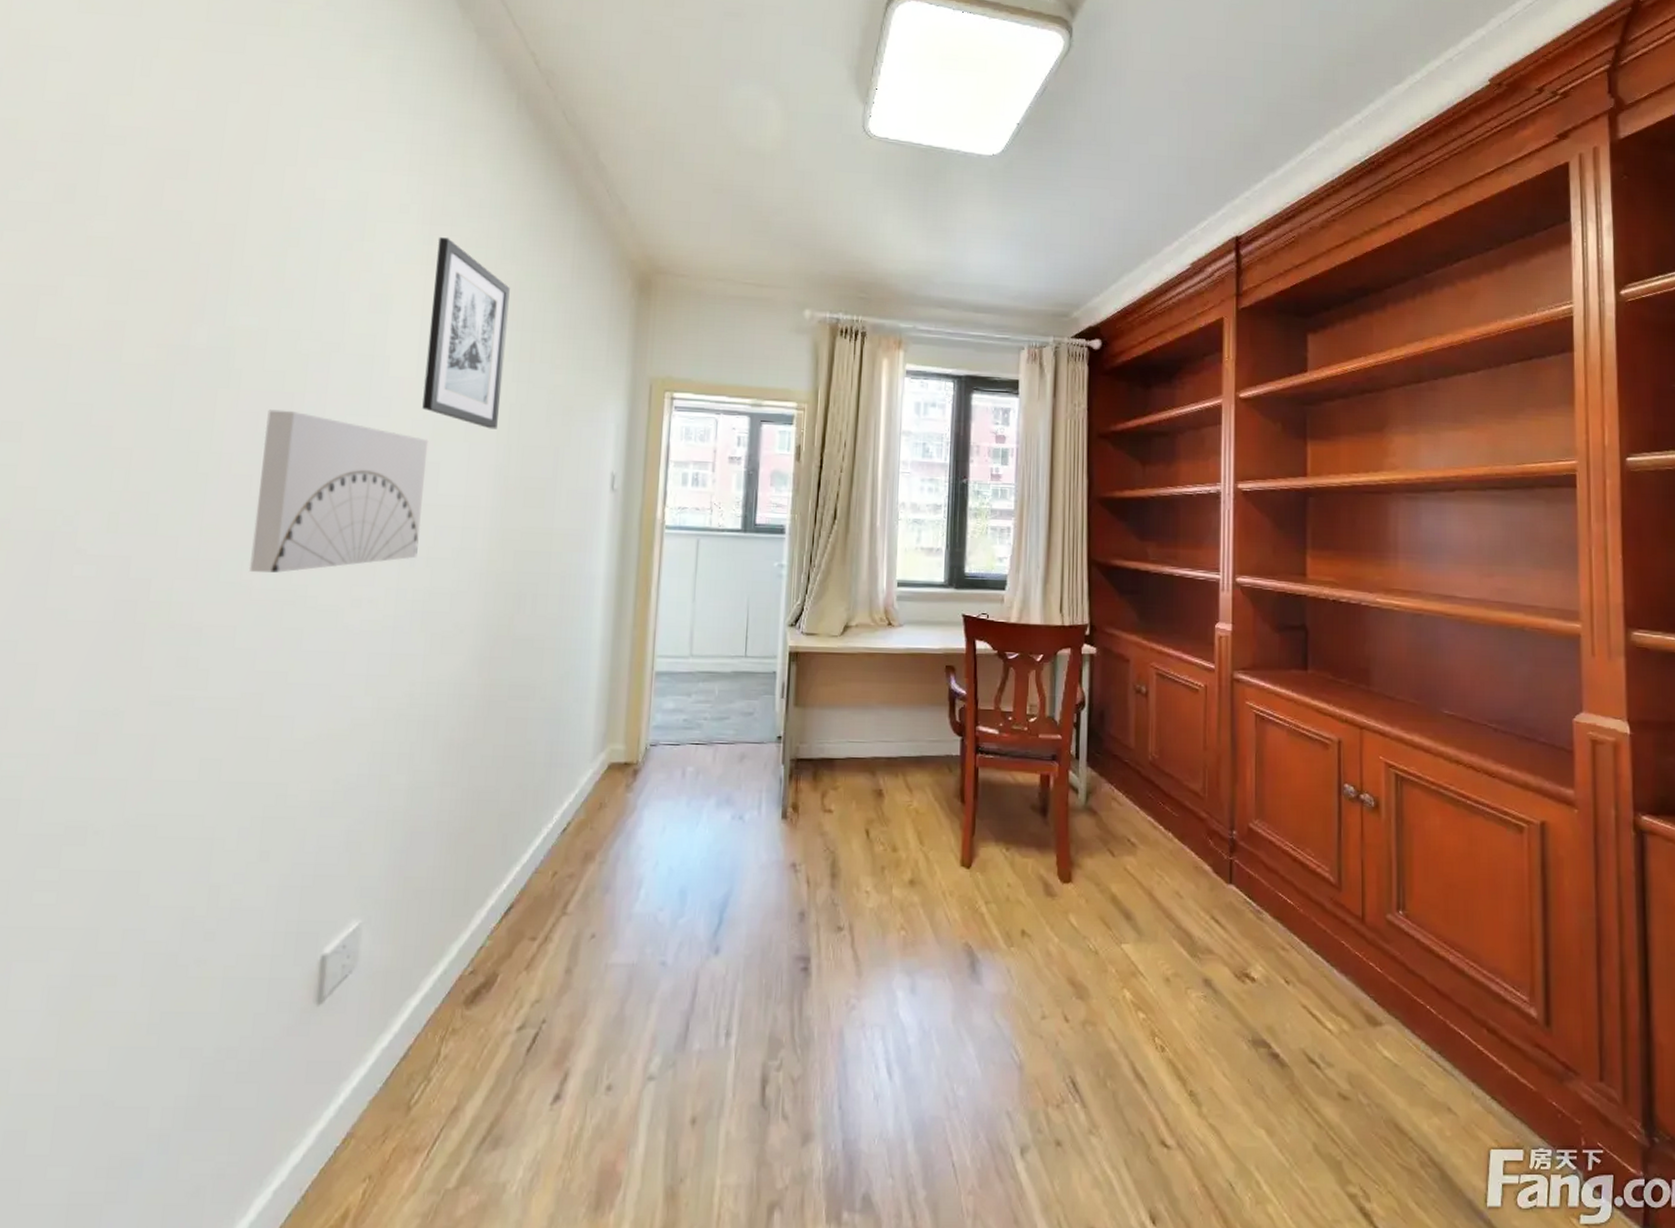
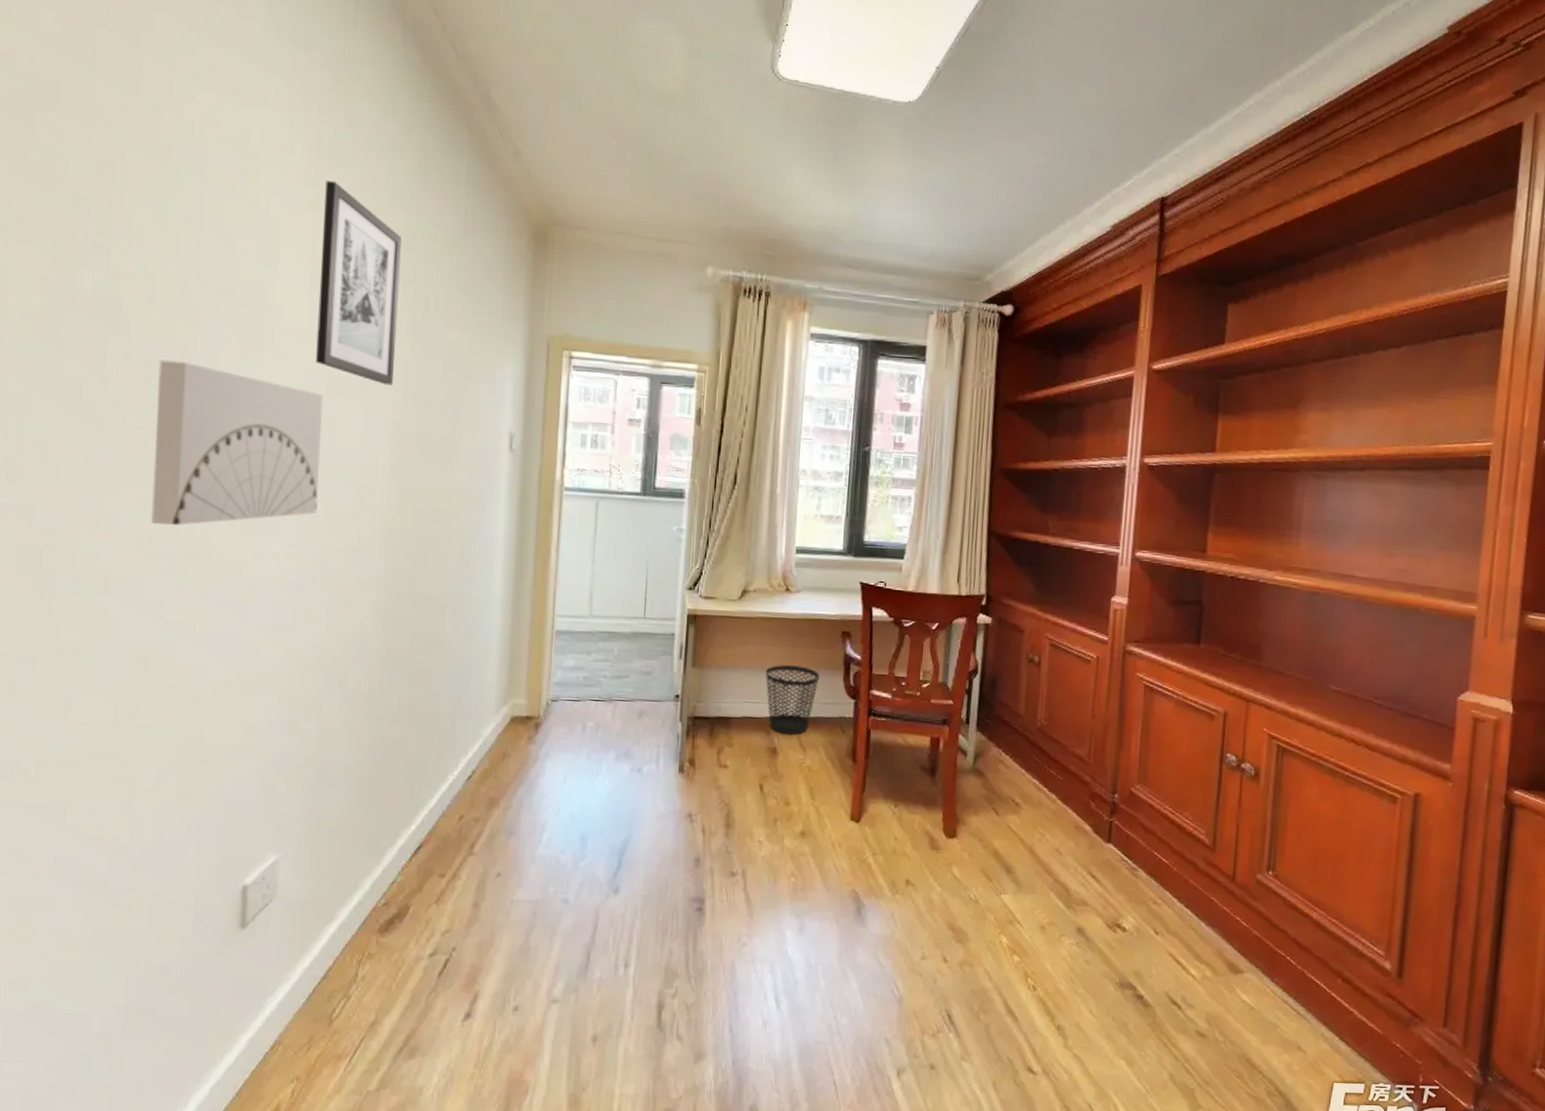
wastebasket: none [869,702,925,775] -> present [765,665,820,735]

